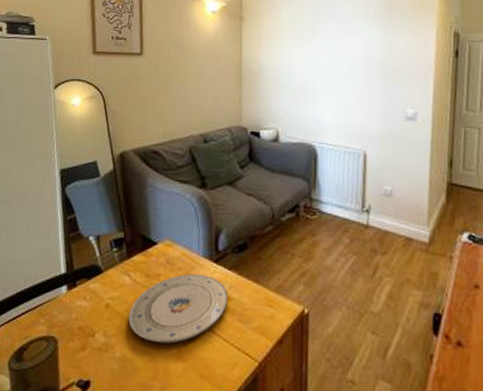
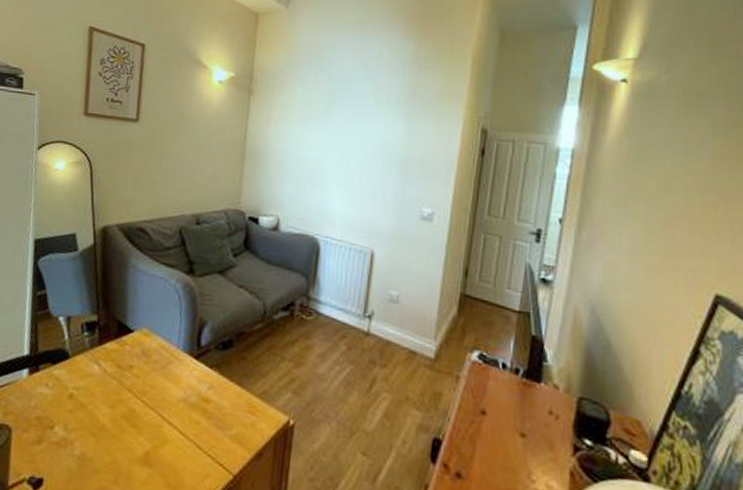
plate: present [128,273,228,344] -> none [93,368,207,445]

